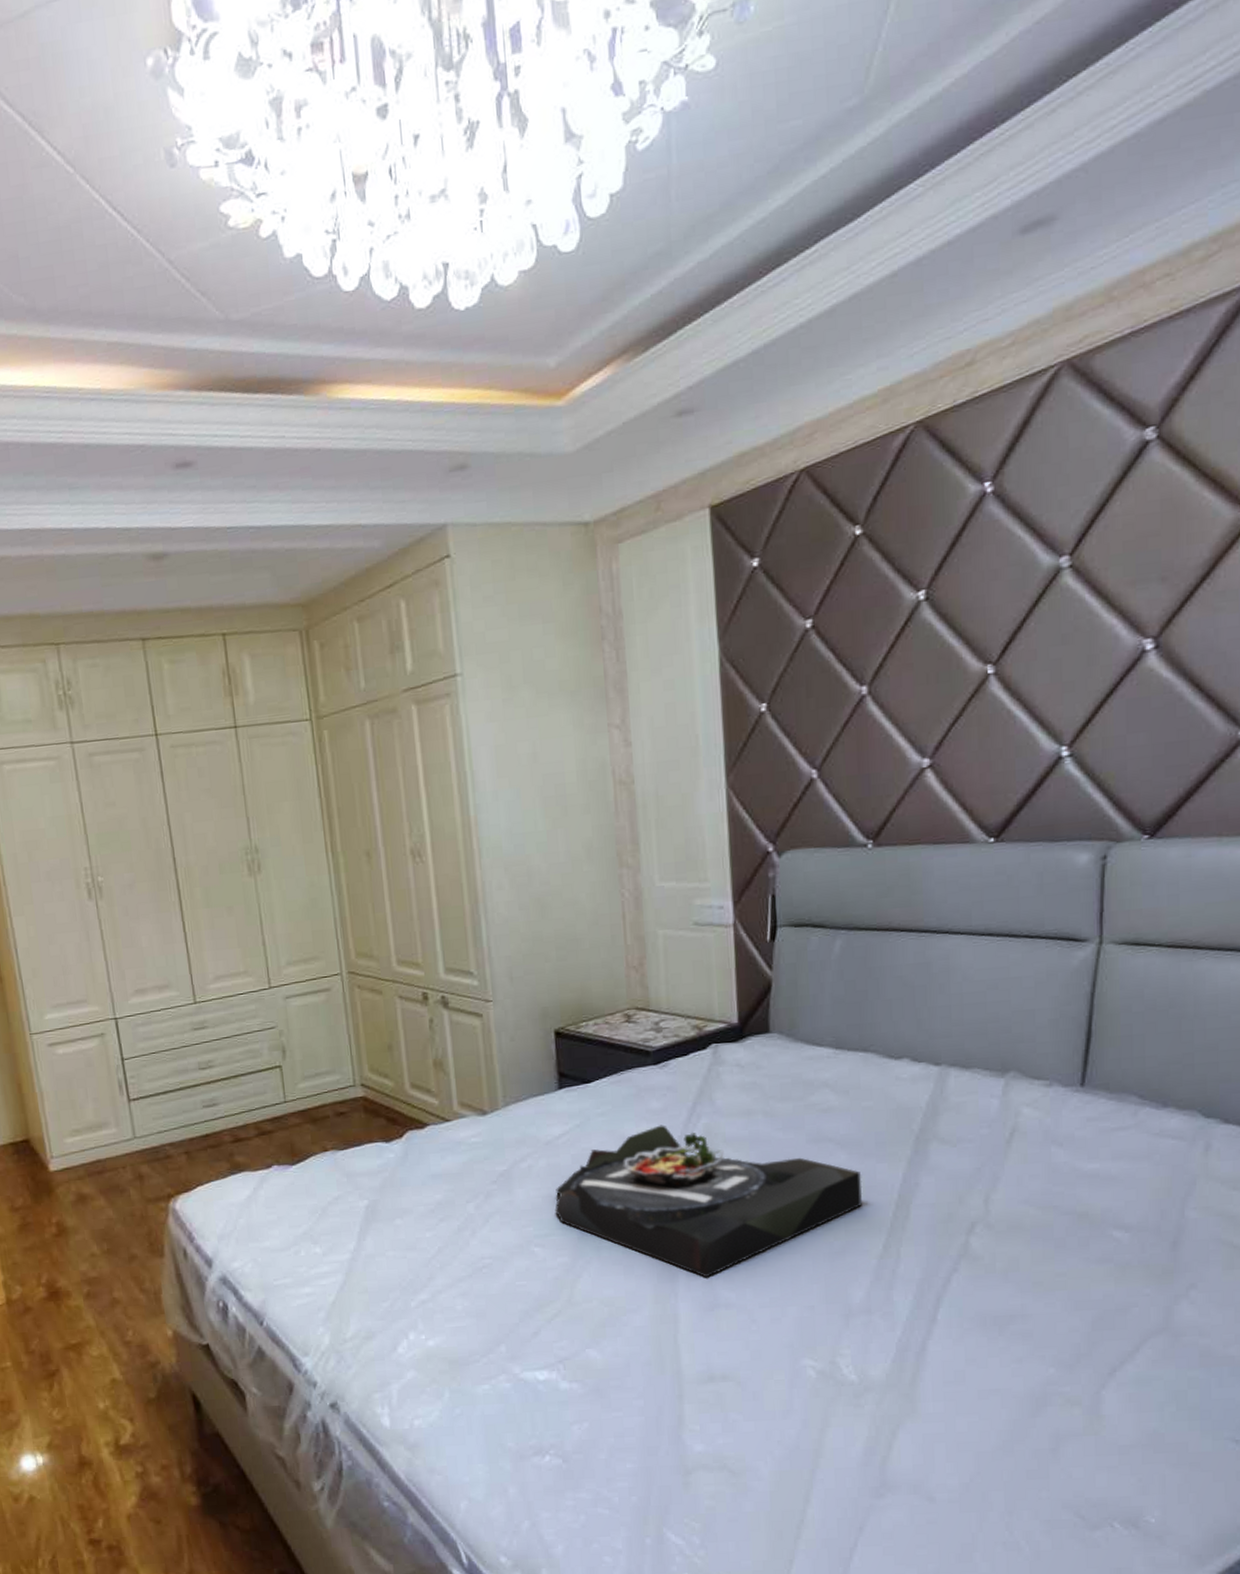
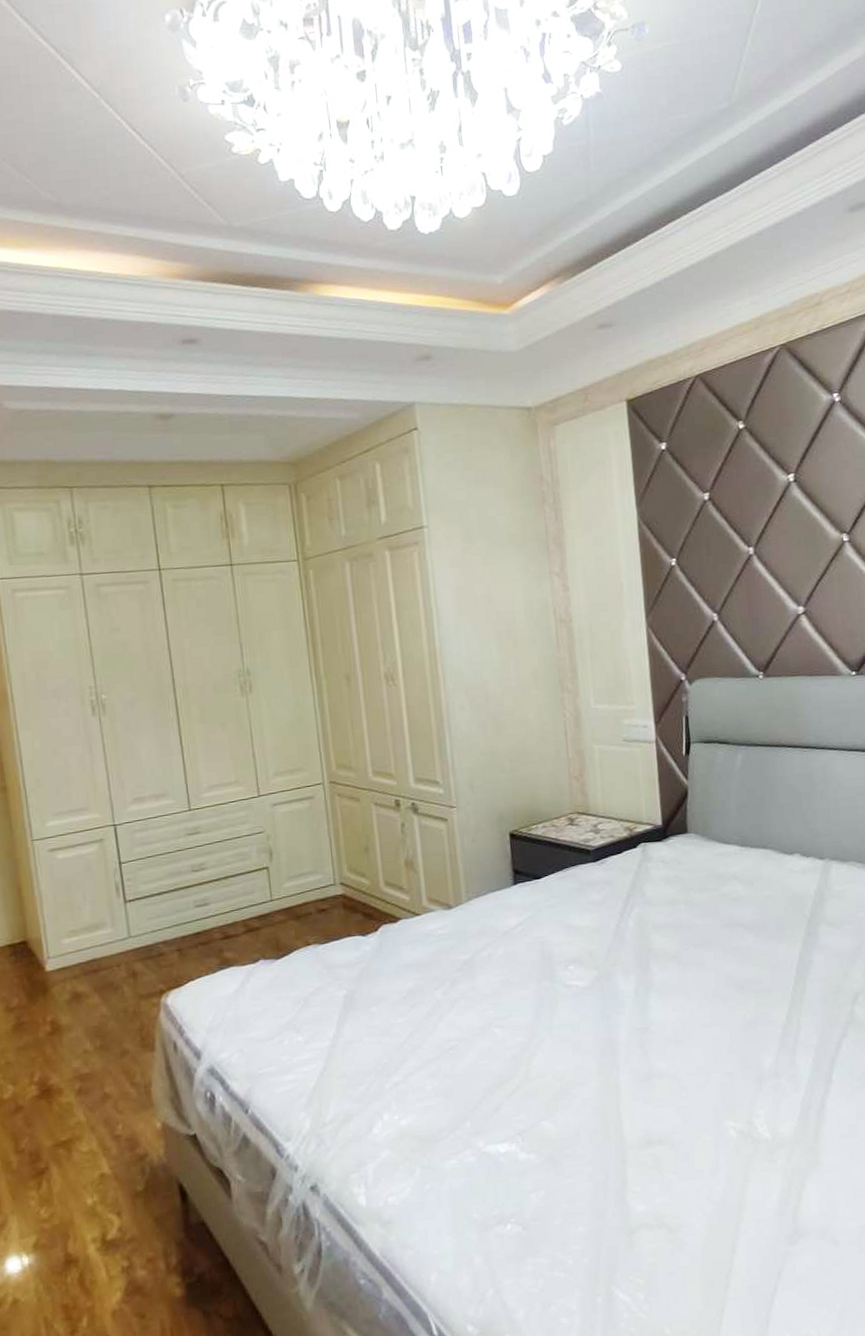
serving tray: present [554,1125,863,1278] -> none [512,914,768,1051]

